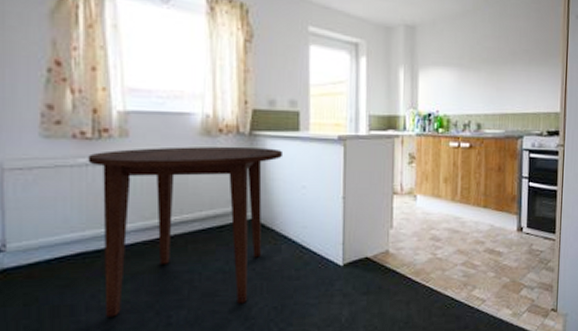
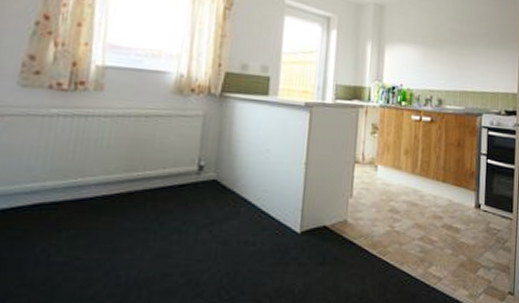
dining table: present [88,146,284,317] -> none [54,102,251,274]

